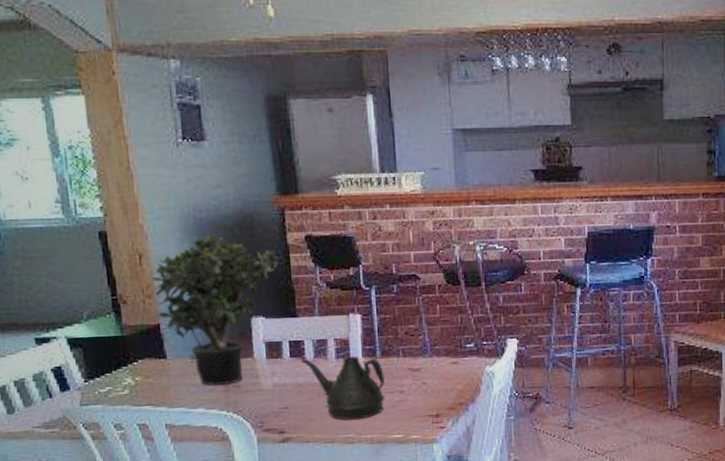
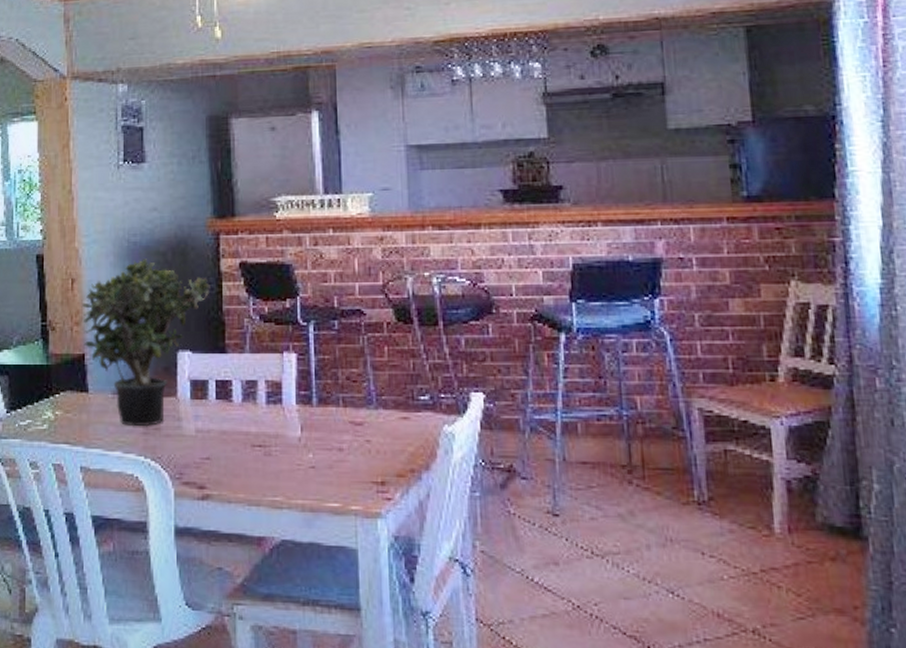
teapot: present [301,356,385,420] -> none [228,401,321,480]

